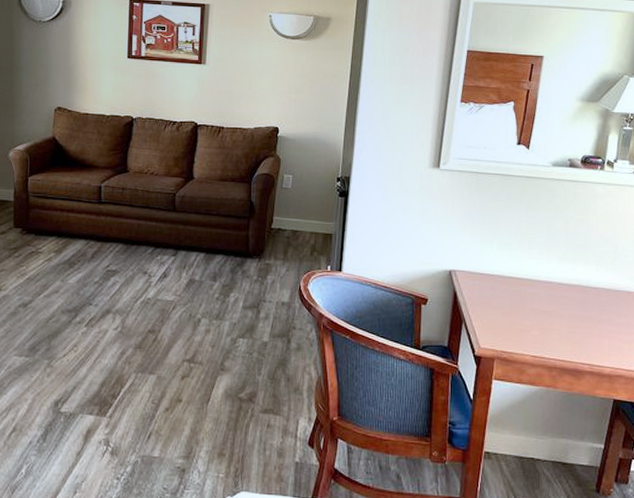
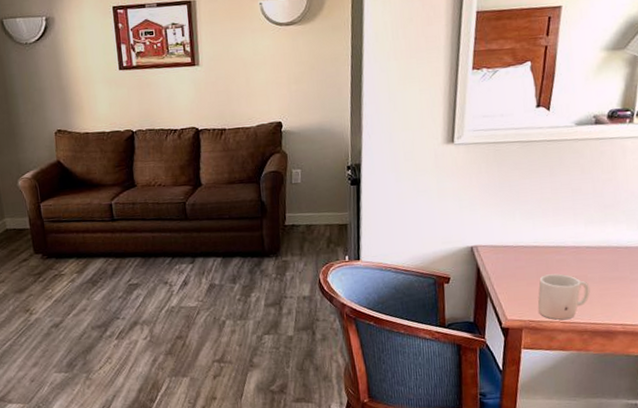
mug: none [510,306,560,353] -> present [537,273,590,320]

